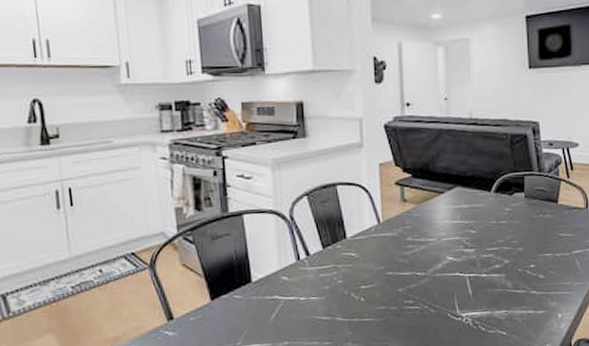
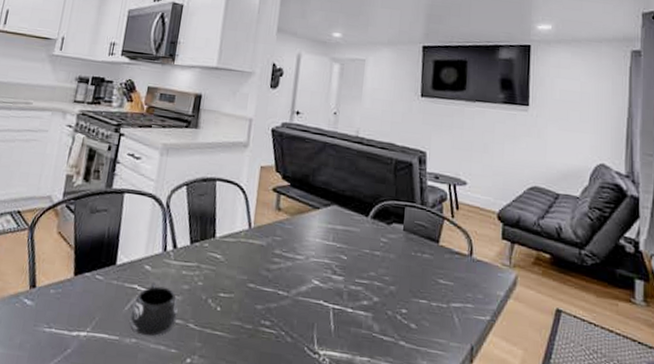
mug: none [277,289,324,337] -> present [129,281,178,337]

